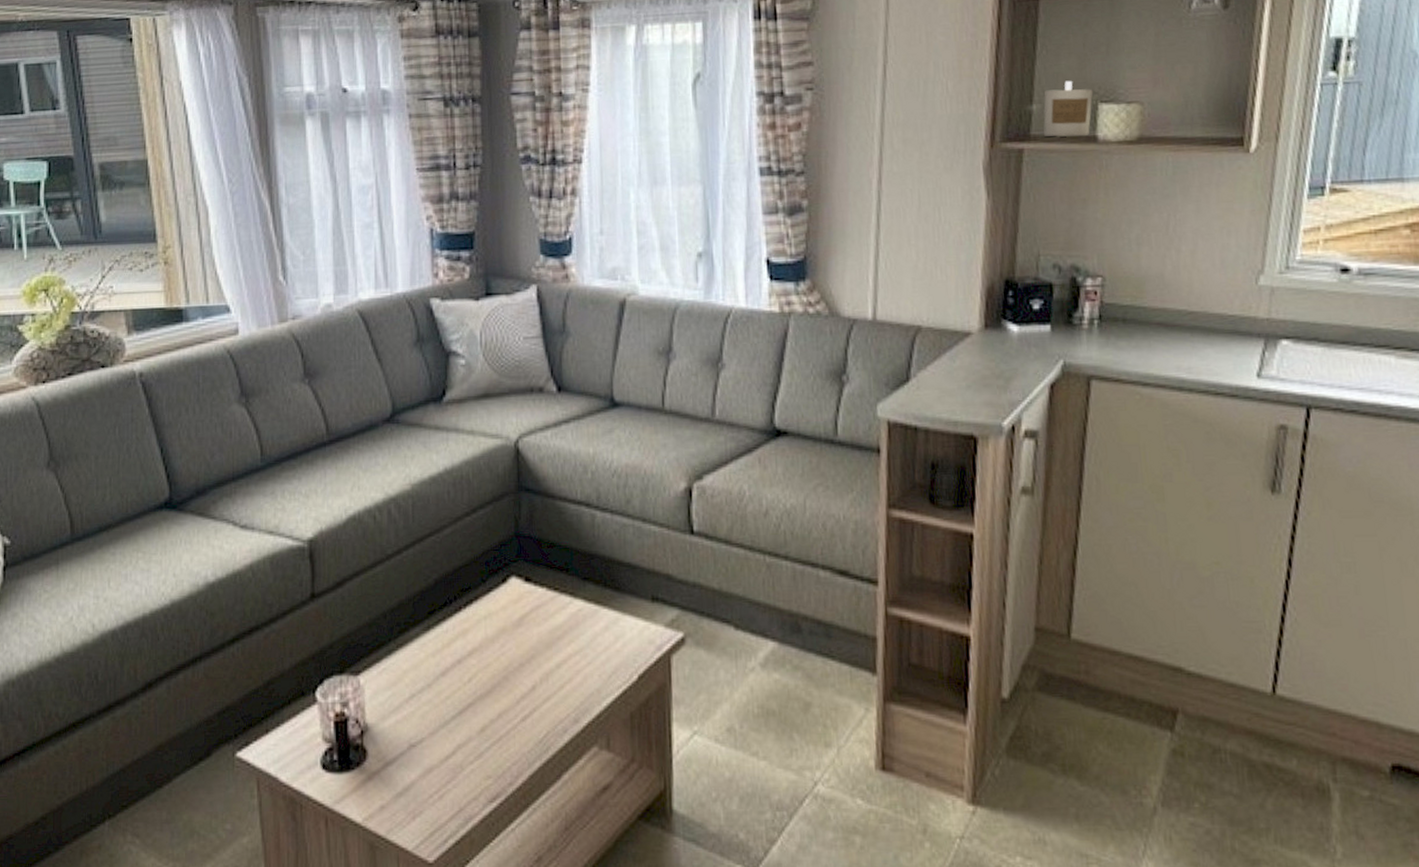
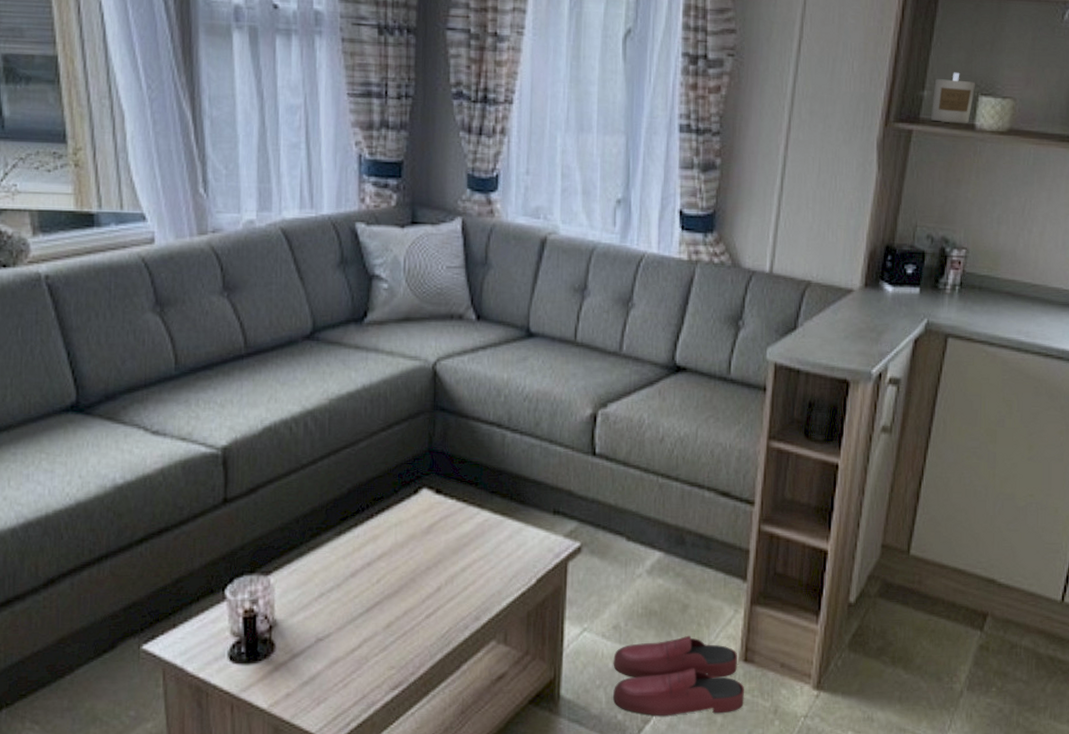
slippers: none [729,739,886,835] -> present [613,635,745,716]

